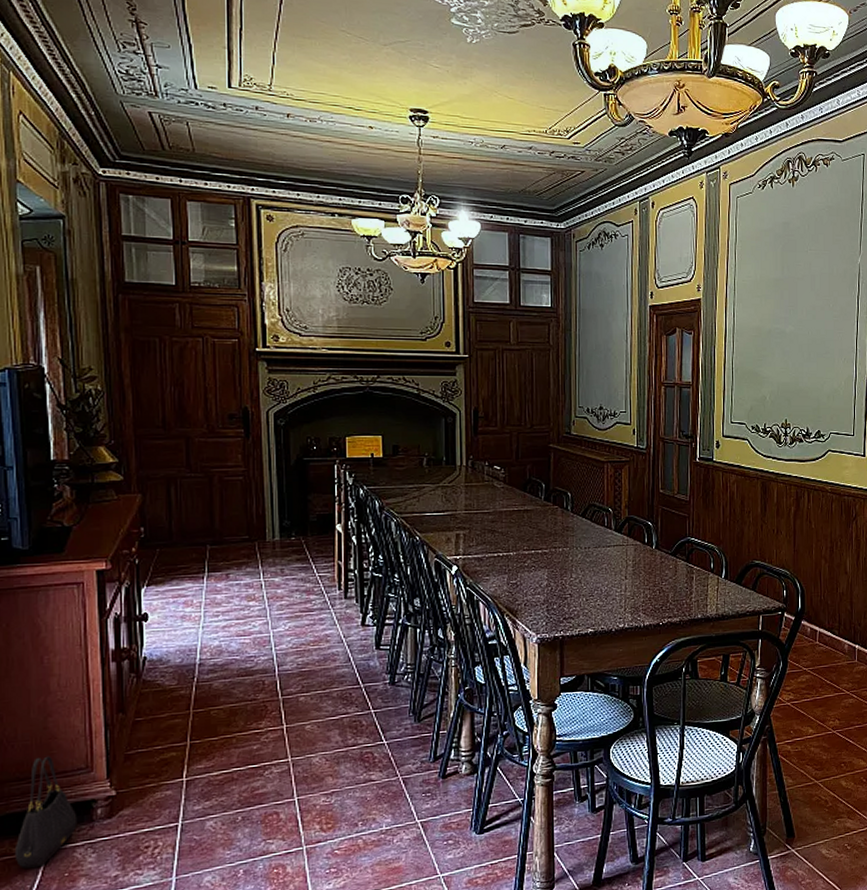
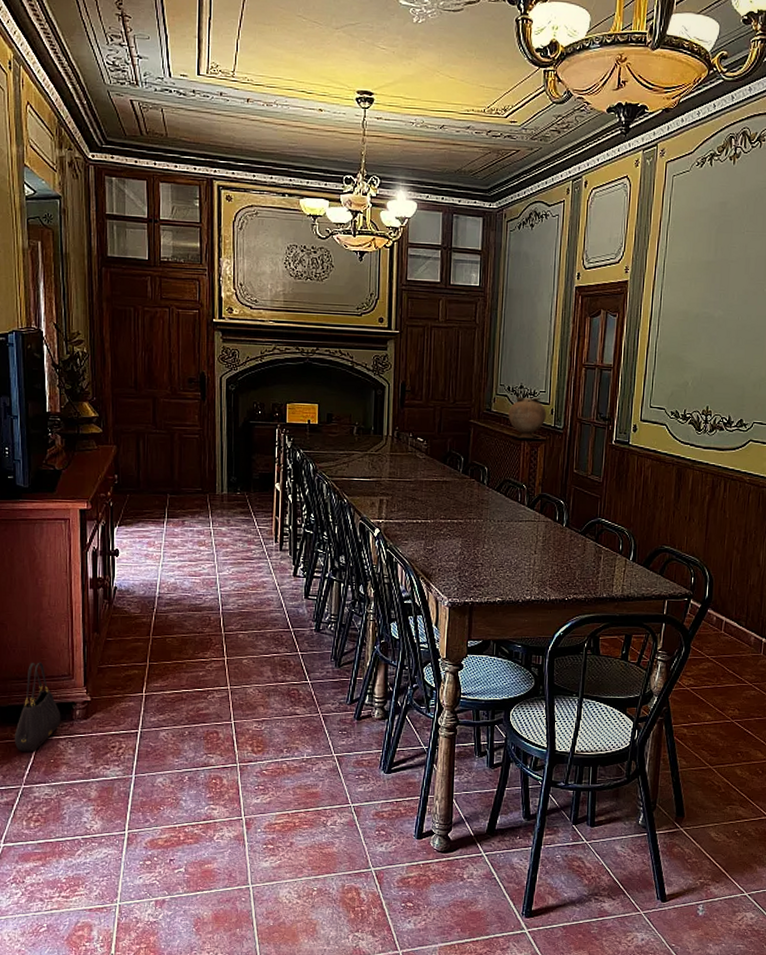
vase: none [589,418,628,461] -> present [508,397,546,439]

